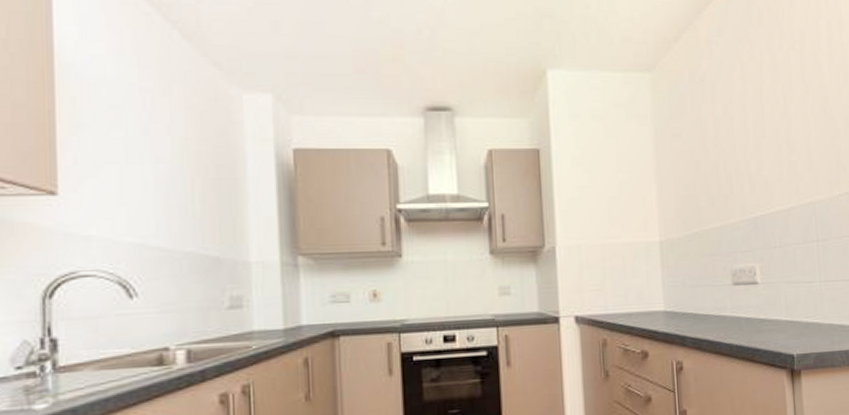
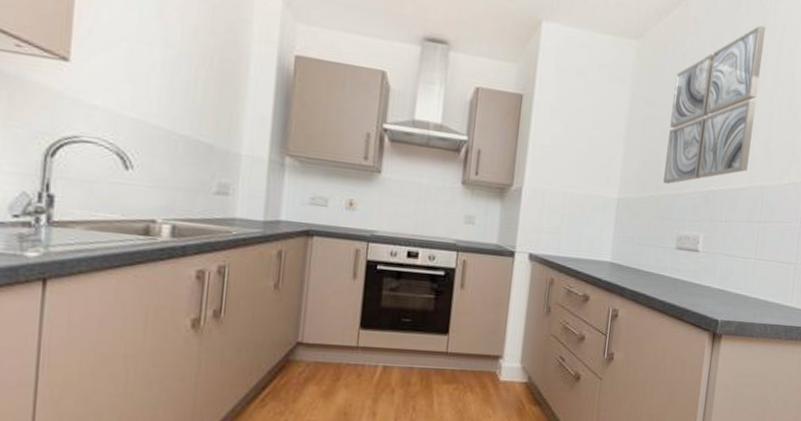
wall art: none [698,36,793,218] -> present [663,25,766,185]

